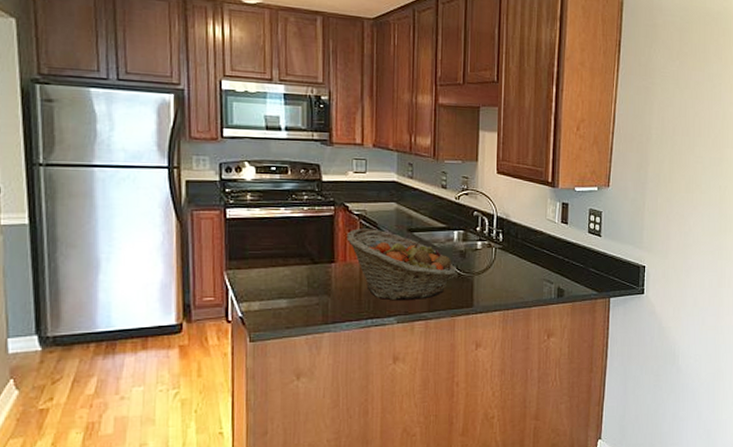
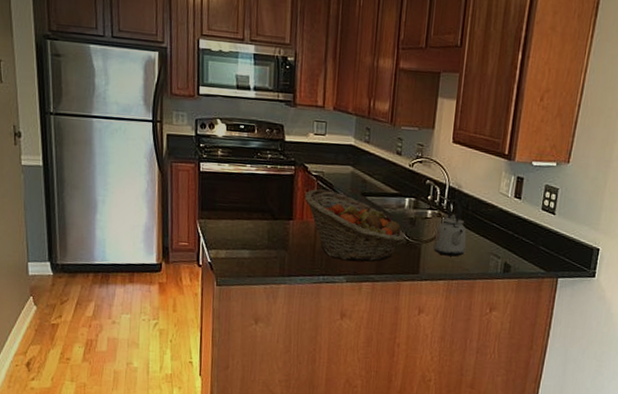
kettle: none [486,229,519,286] -> present [433,199,467,257]

